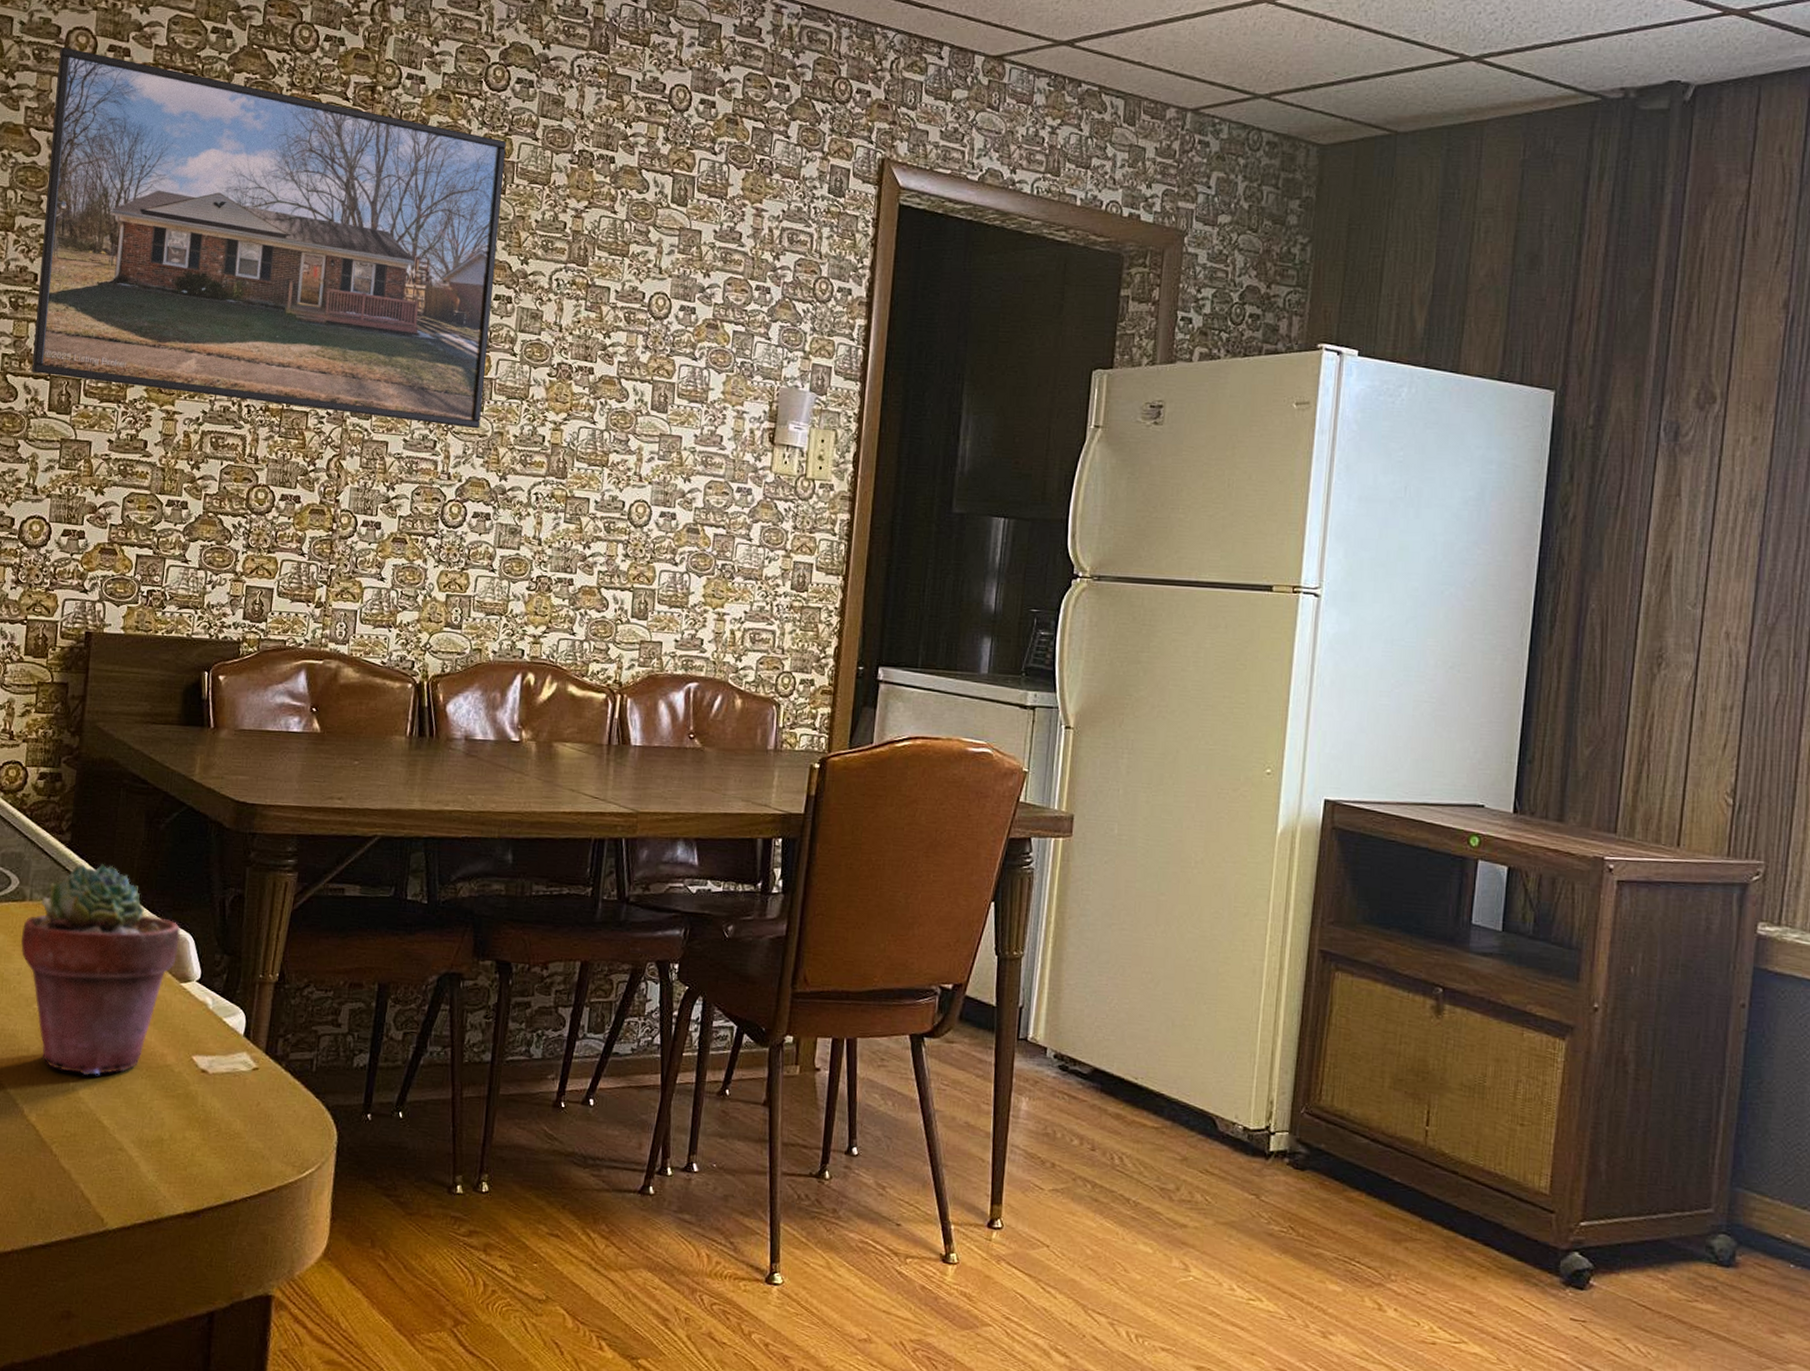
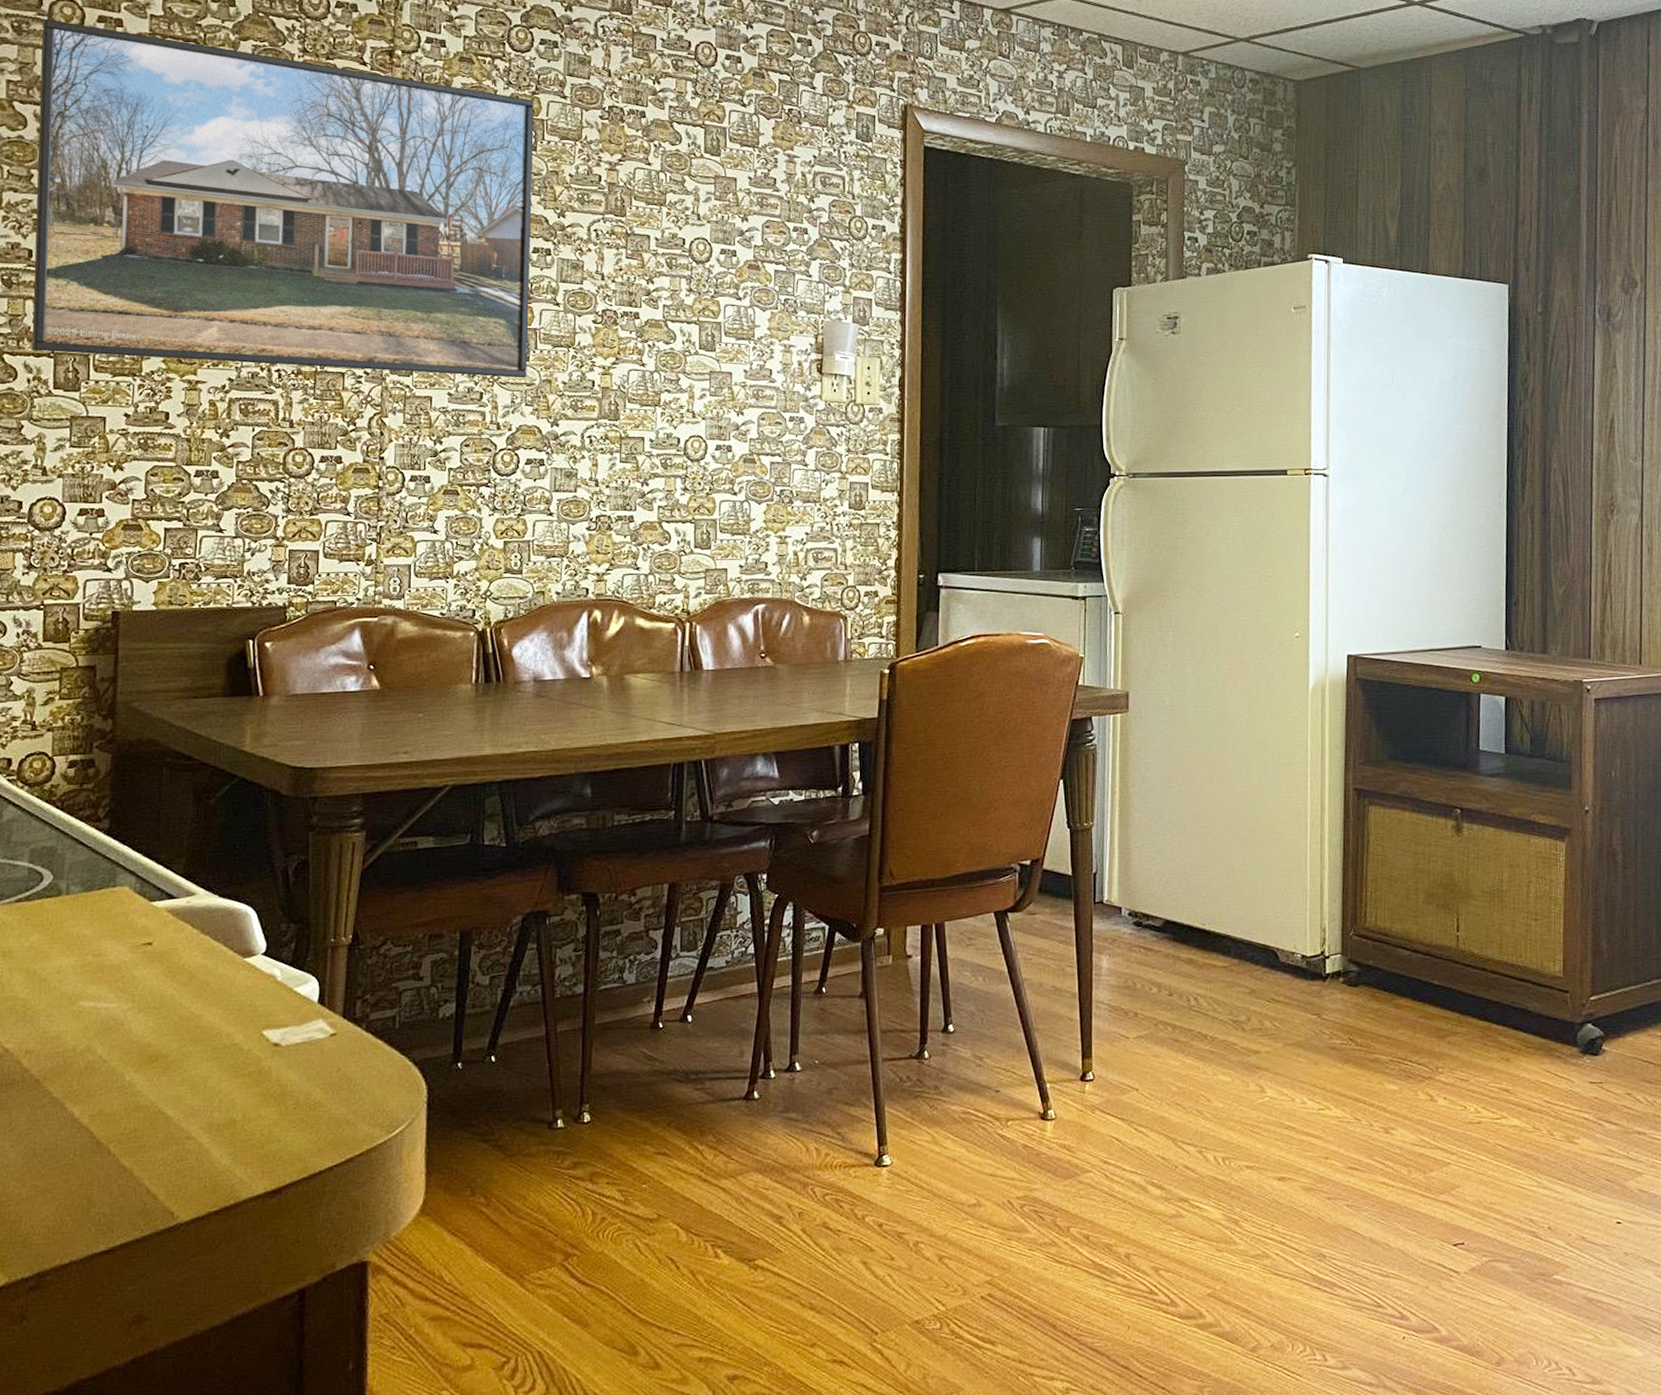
potted succulent: present [20,864,180,1077] -> none [58,847,240,1068]

